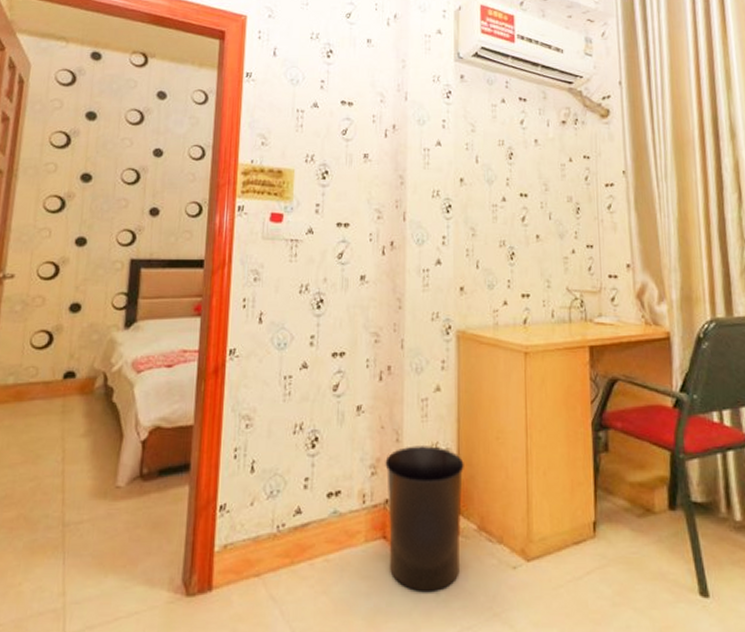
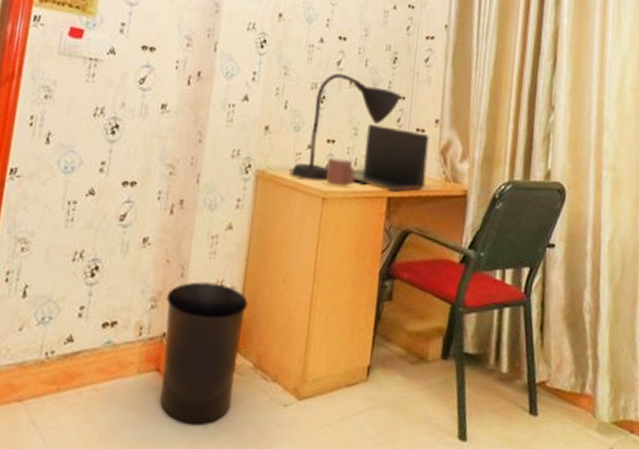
desk lamp: none [489,229,588,336] -> present [289,73,401,182]
mug: none [524,311,554,341] -> present [325,157,355,188]
laptop computer: none [548,276,626,341] -> present [349,124,429,193]

